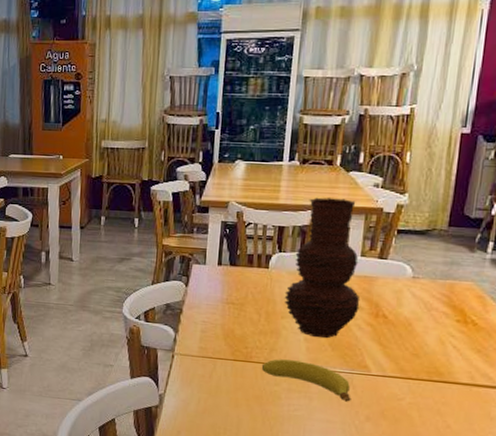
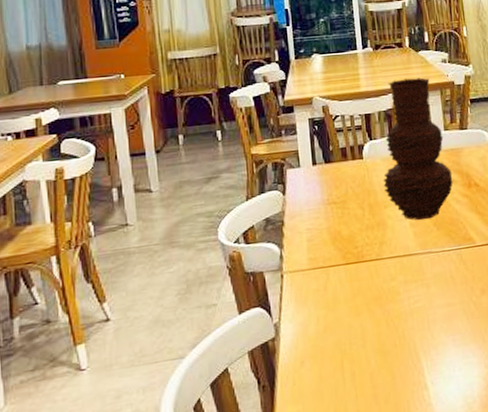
fruit: present [261,359,351,402] -> none [374,247,465,280]

